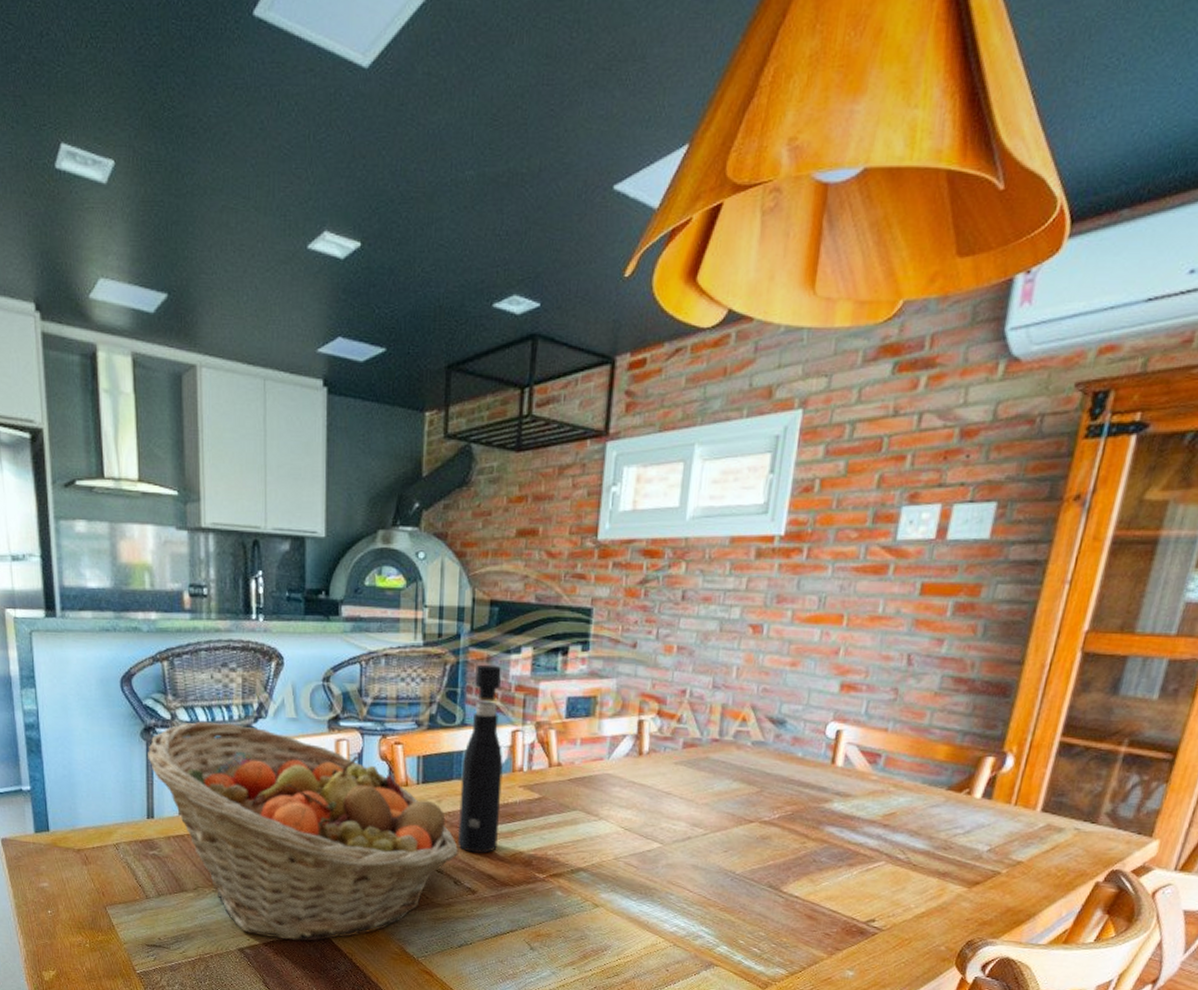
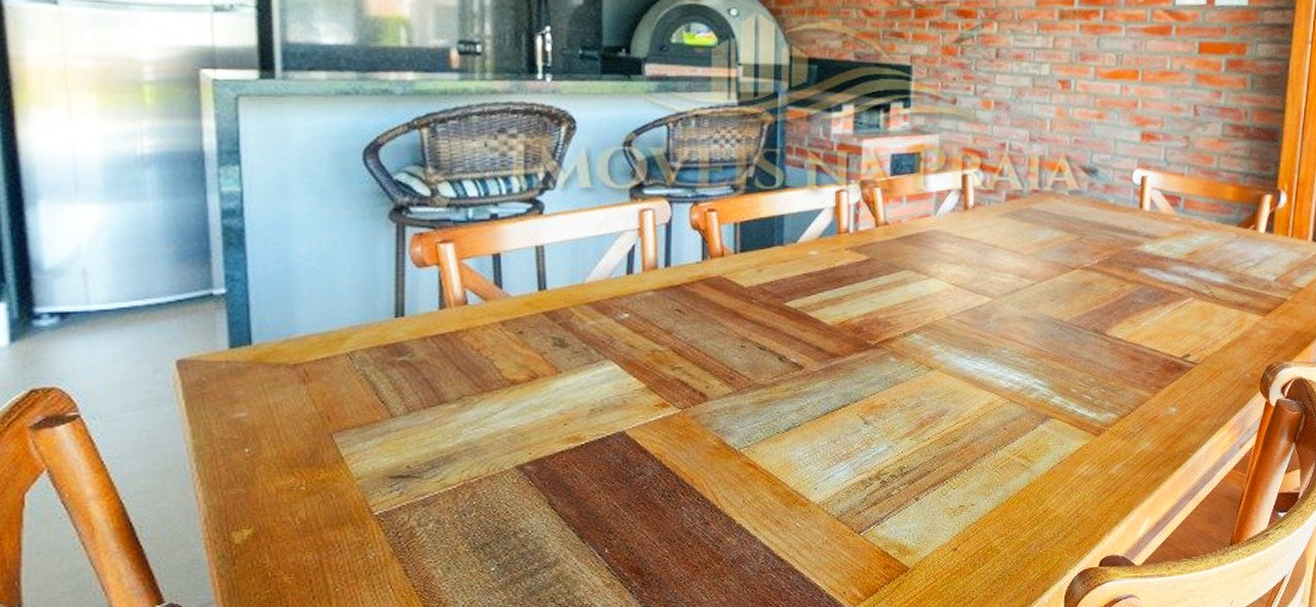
fruit basket: present [148,721,459,942] -> none [398,196,783,448]
pepper grinder: present [458,664,503,853] -> none [782,123,828,324]

